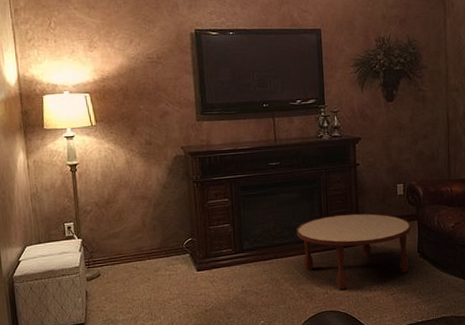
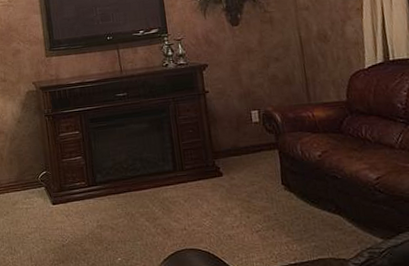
coffee table: present [297,213,411,289] -> none [148,142,274,225]

